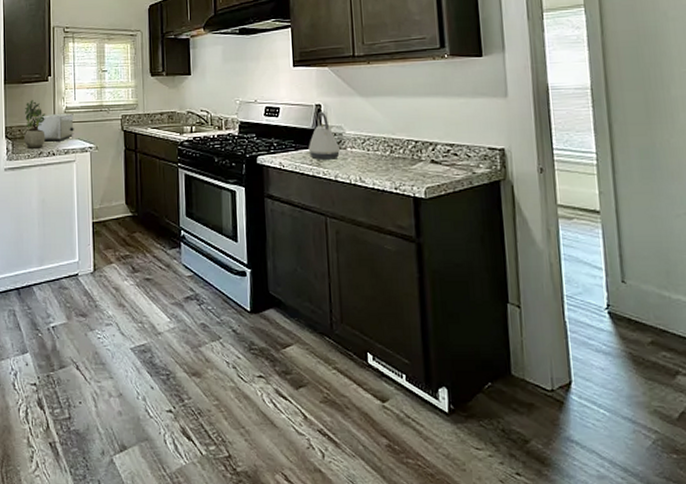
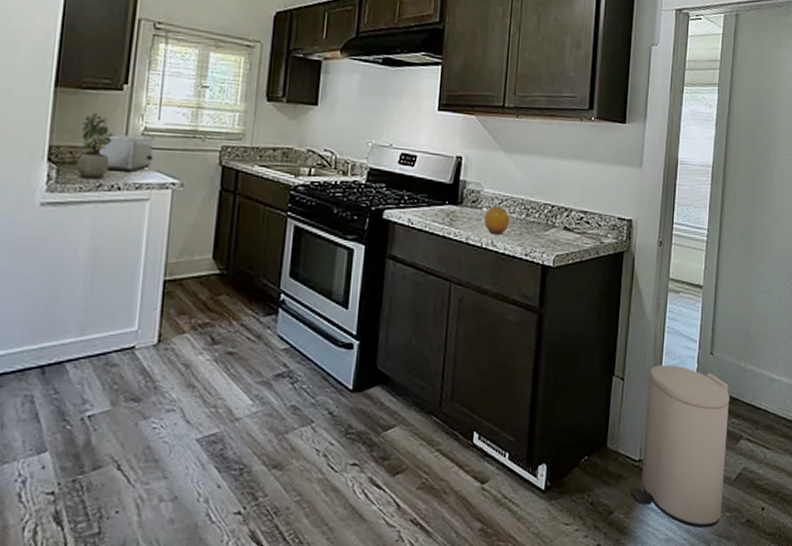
kettle: present [308,111,340,160] -> none [441,164,475,220]
fruit: none [350,145,375,171] -> present [484,205,510,234]
pedal bin: none [545,293,667,469] -> present [629,365,730,529]

